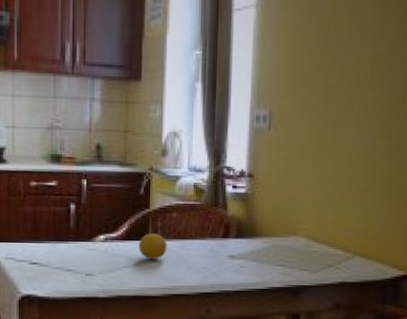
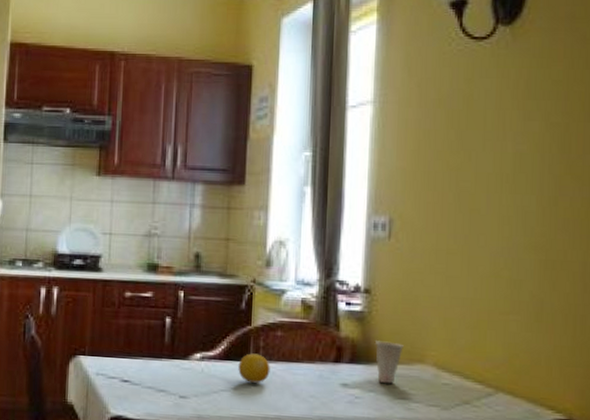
cup: none [258,218,281,253] -> present [376,341,404,383]

